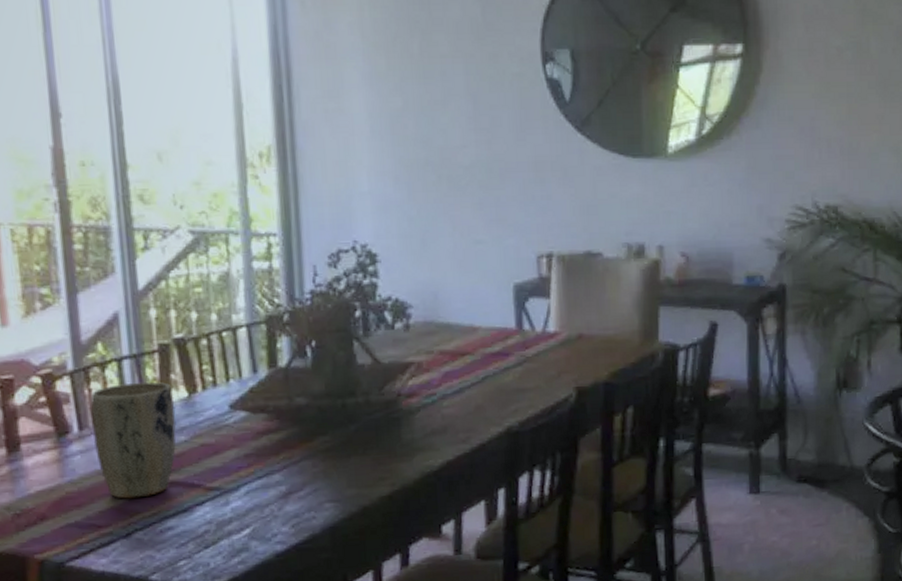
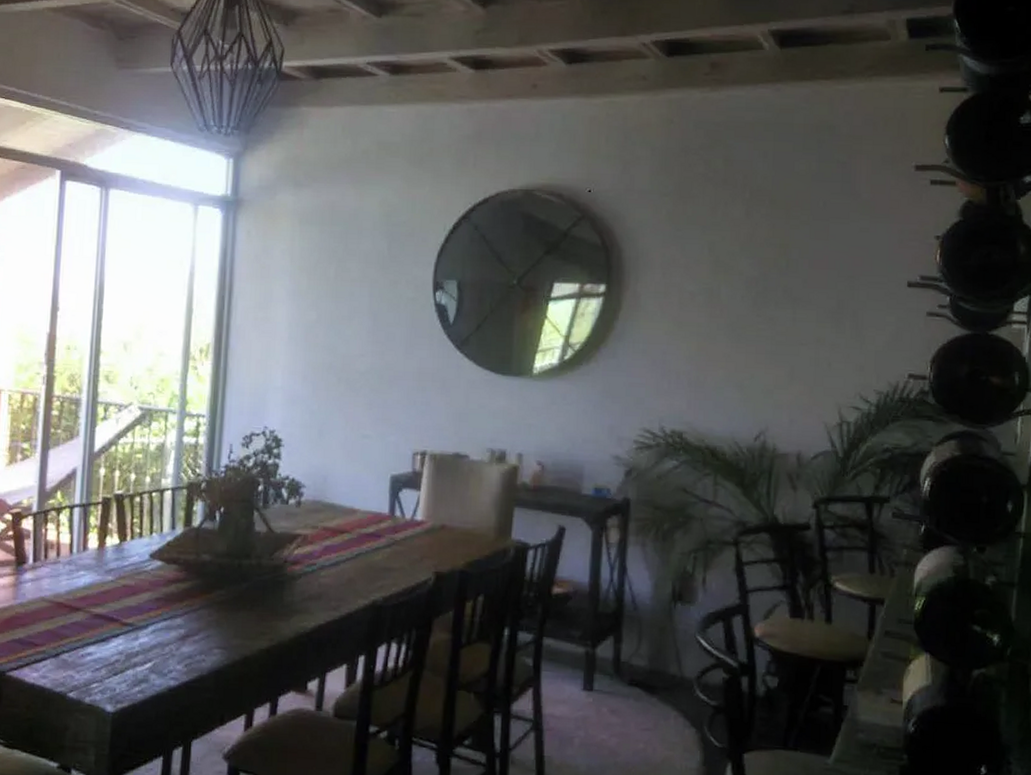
plant pot: present [90,381,176,499] -> none [43,527,108,625]

